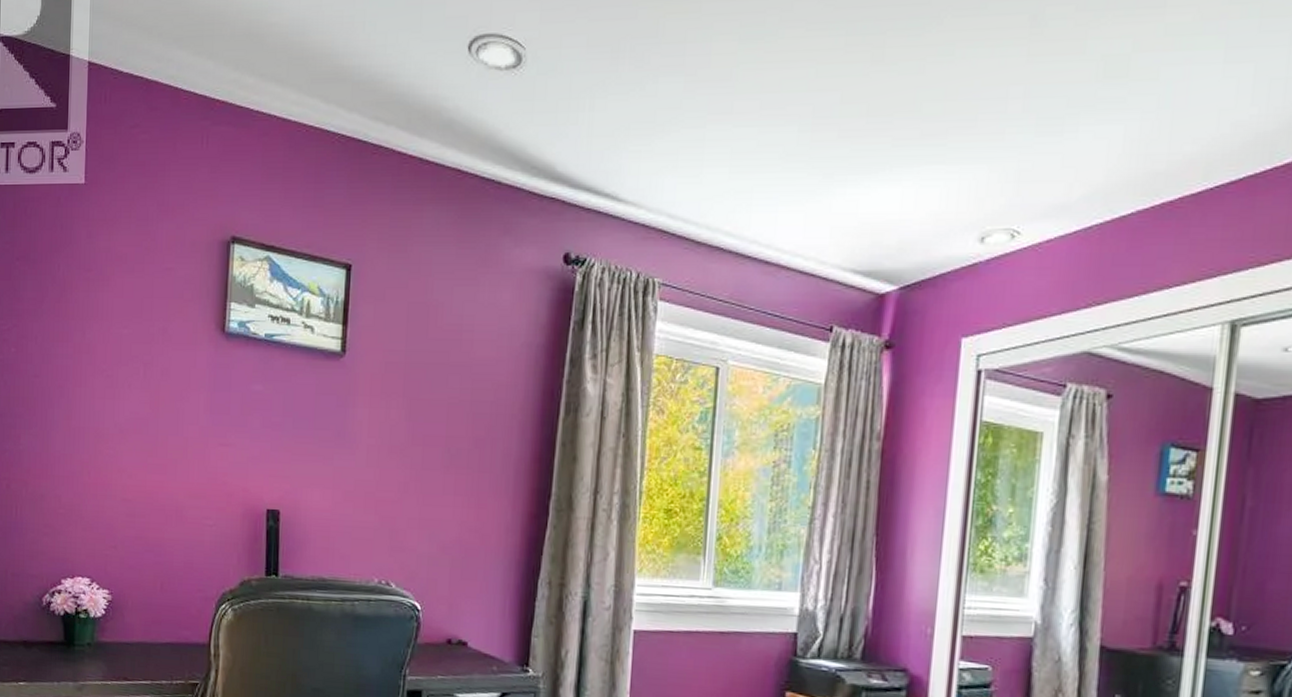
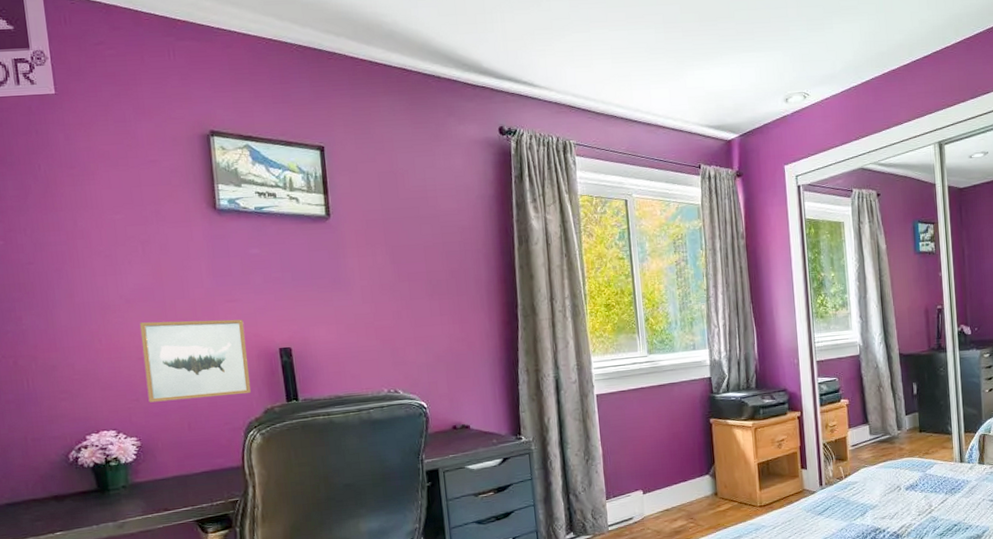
wall art: none [126,458,234,559] -> present [139,319,251,403]

